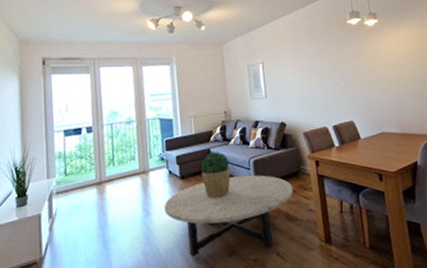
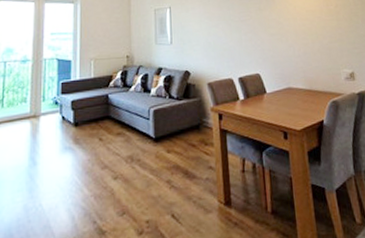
coffee table: present [164,175,294,257] -> none [52,125,194,215]
potted plant: present [201,152,231,198] -> none [97,98,128,149]

